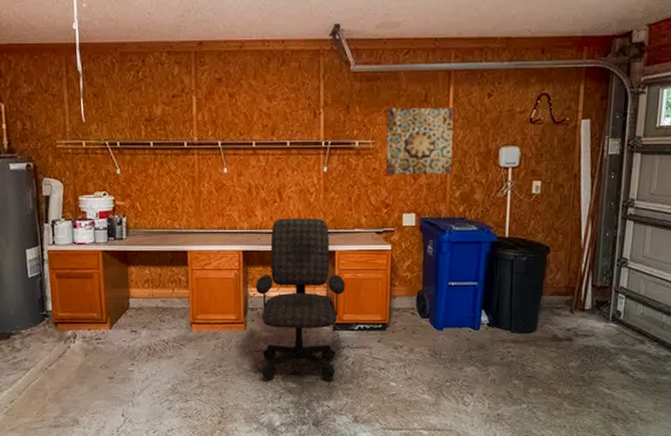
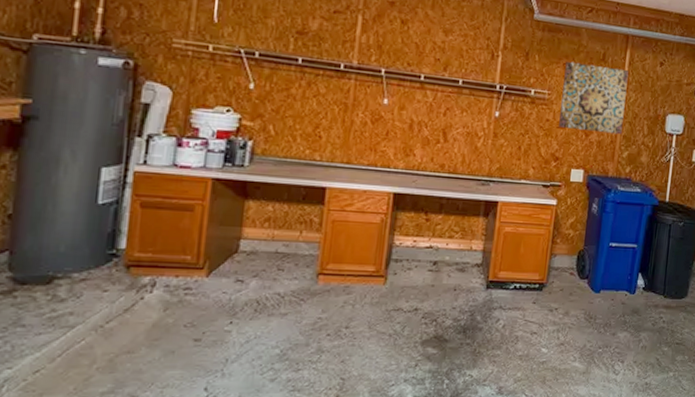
office chair: present [256,218,346,381] -> none [397,160,506,345]

